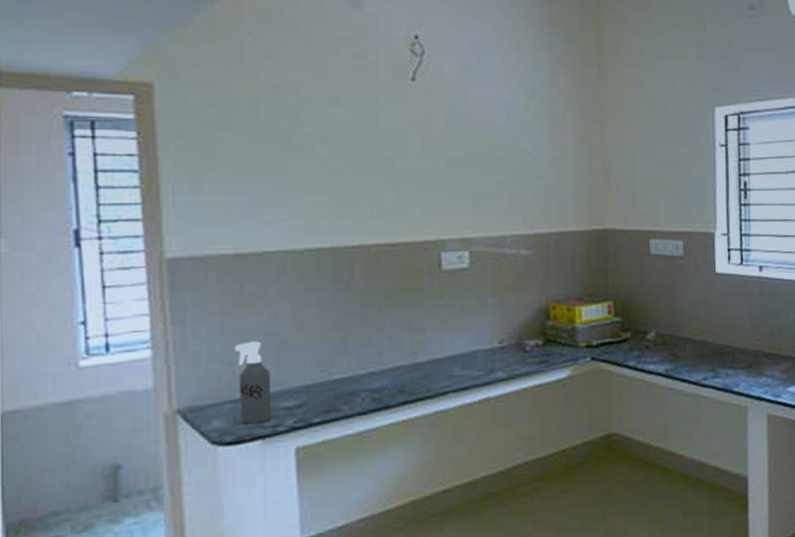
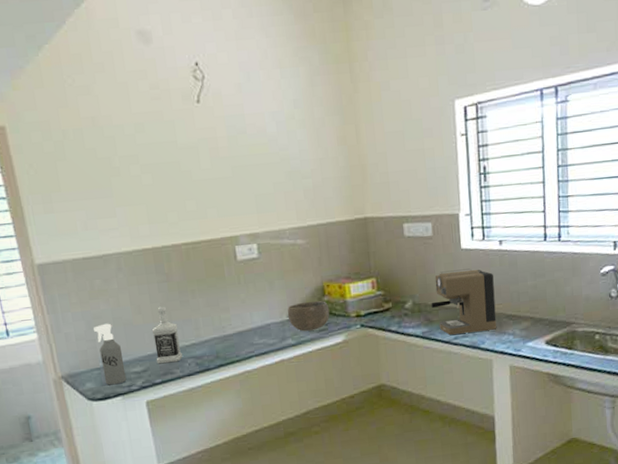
bottle: none [316,322,355,398] -> present [151,306,183,364]
bowl: none [500,324,554,363] -> present [287,300,330,332]
coffee maker: none [678,296,754,374] -> present [431,268,497,335]

